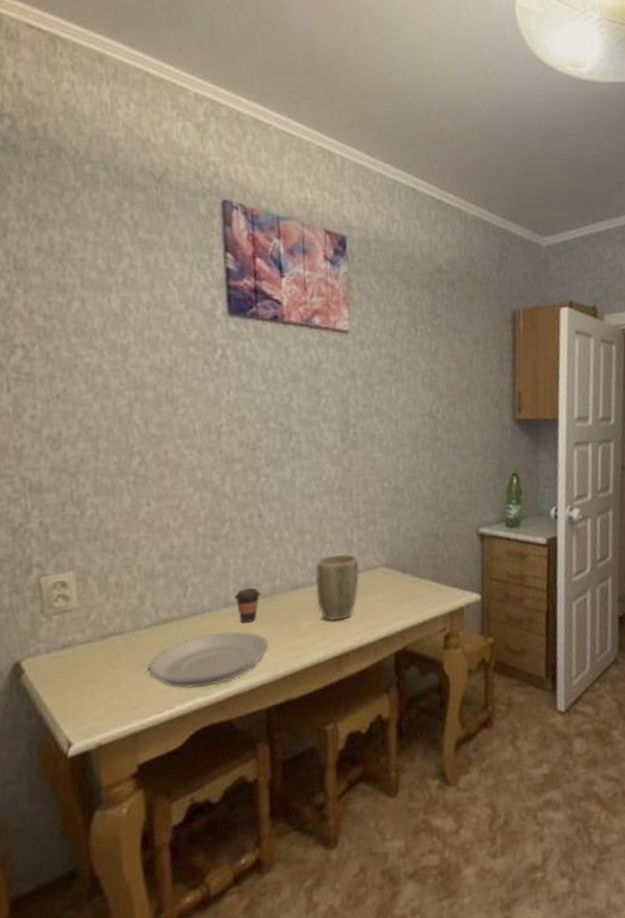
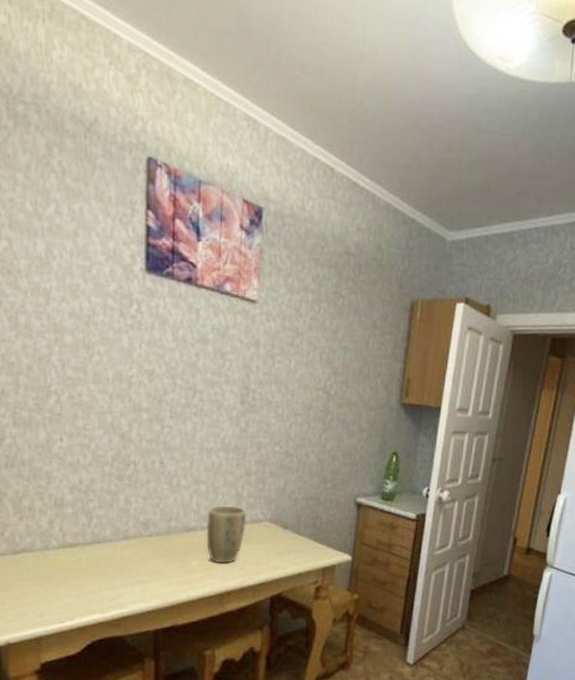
plate: present [147,631,268,689] -> none [53,560,160,605]
coffee cup: present [234,587,261,623] -> none [133,525,157,556]

